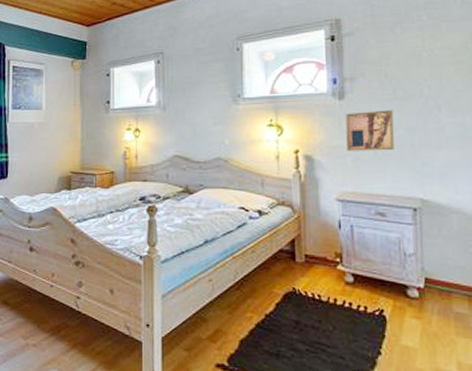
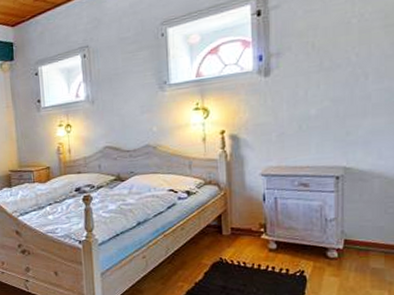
wall art: present [345,110,394,151] -> none [271,82,320,127]

